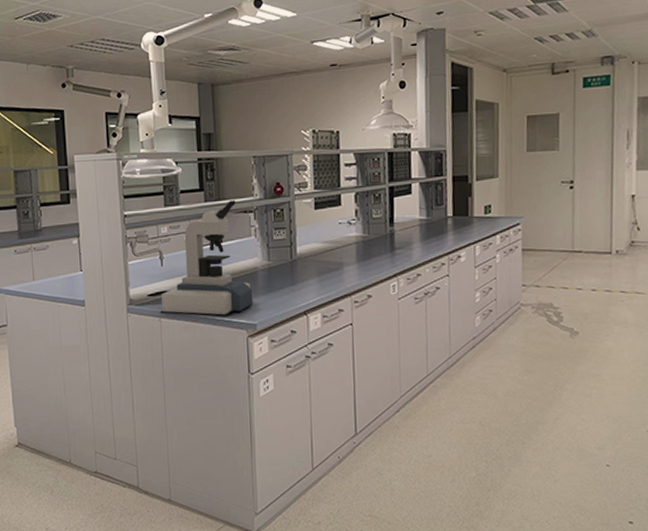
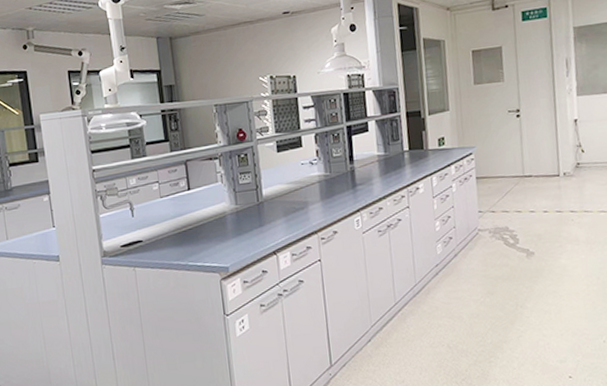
microscope: present [160,200,254,317] -> none [134,148,224,264]

